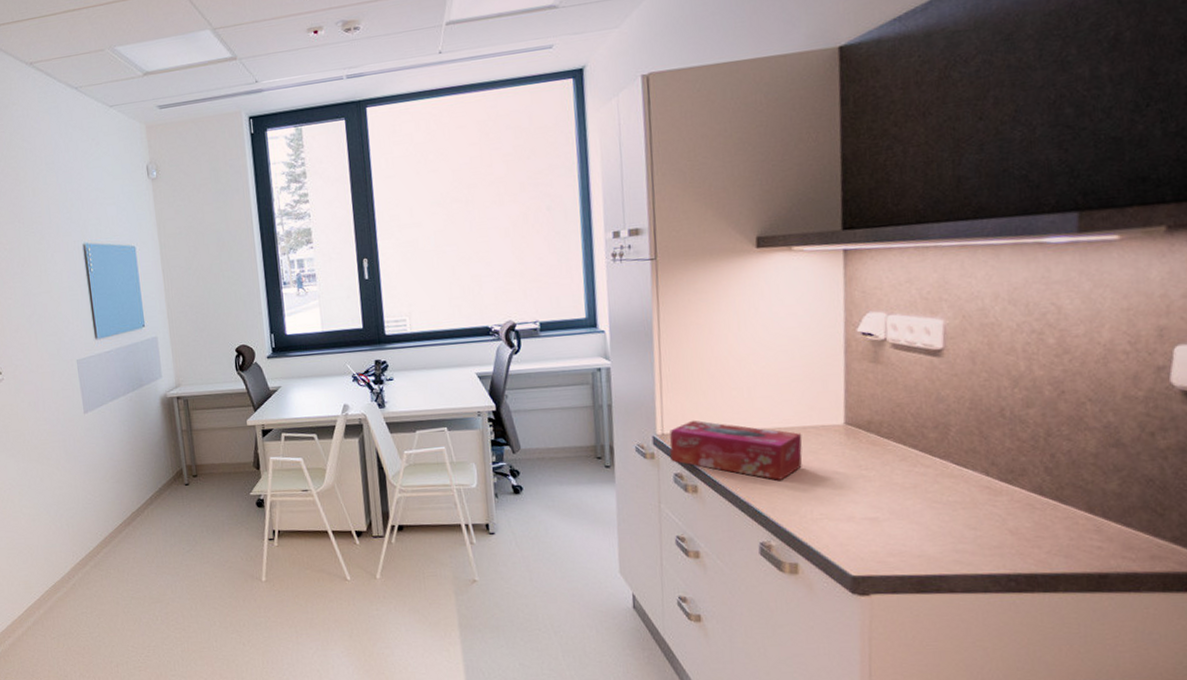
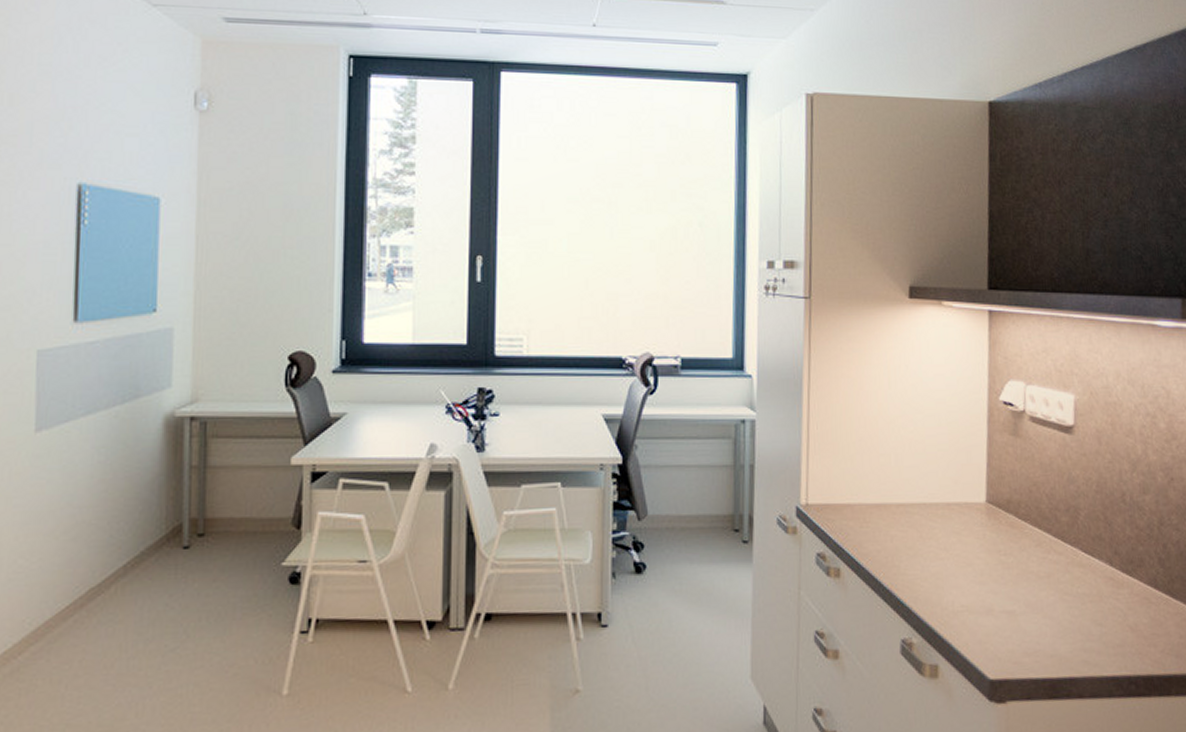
tissue box: present [670,420,803,480] -> none [813,489,946,565]

